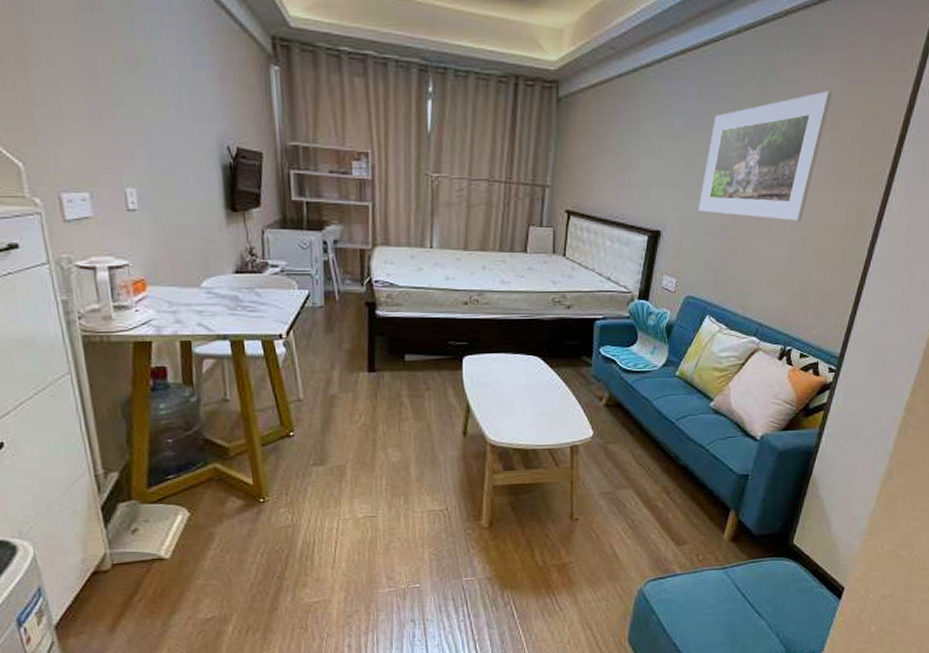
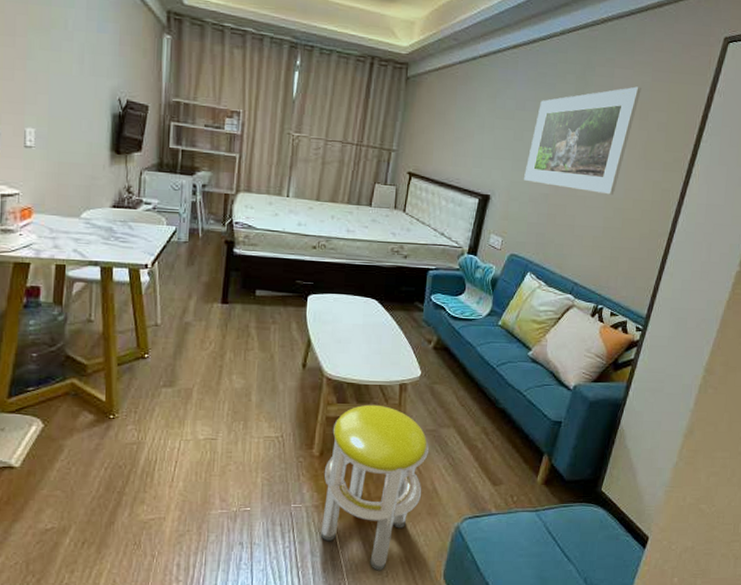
stool: none [495,469,605,639] -> present [320,404,429,571]

